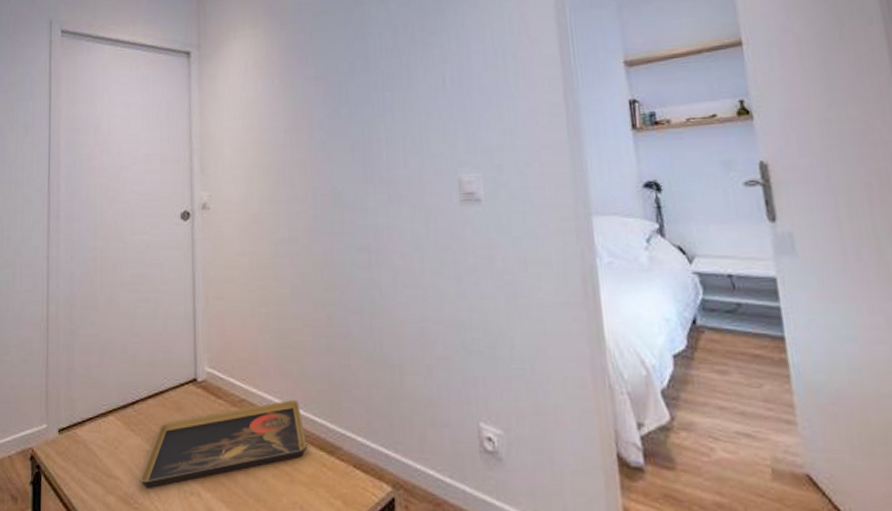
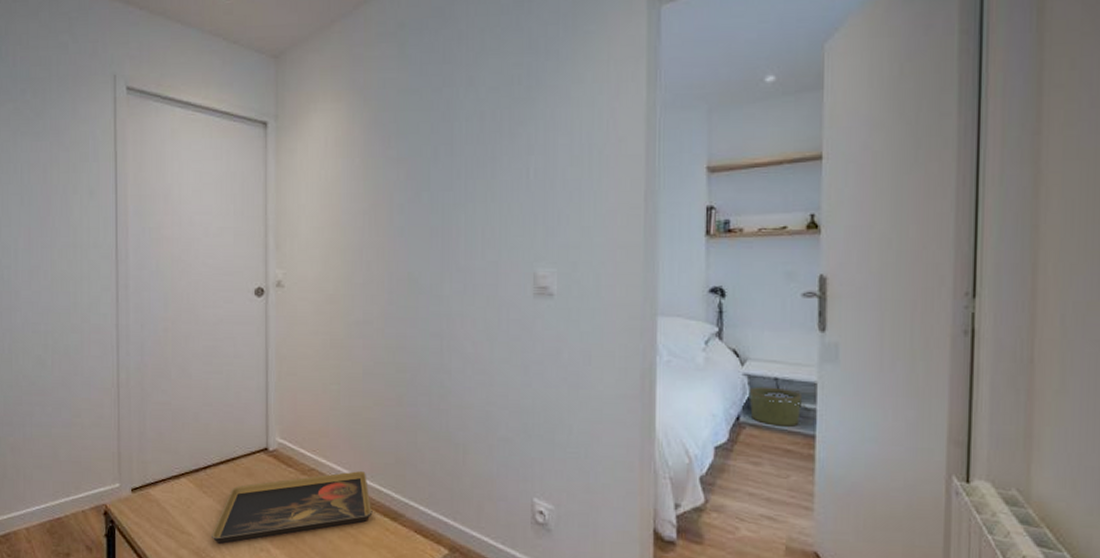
basket: none [702,285,764,328] -> present [749,387,803,427]

